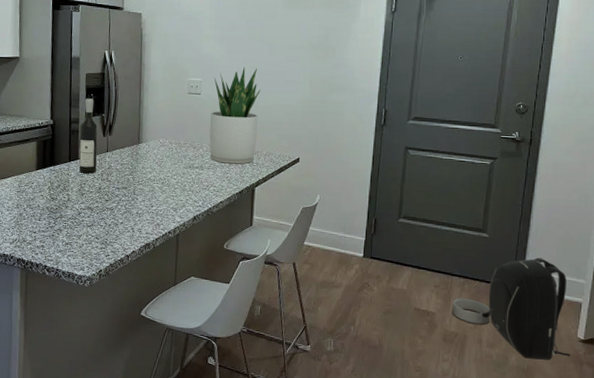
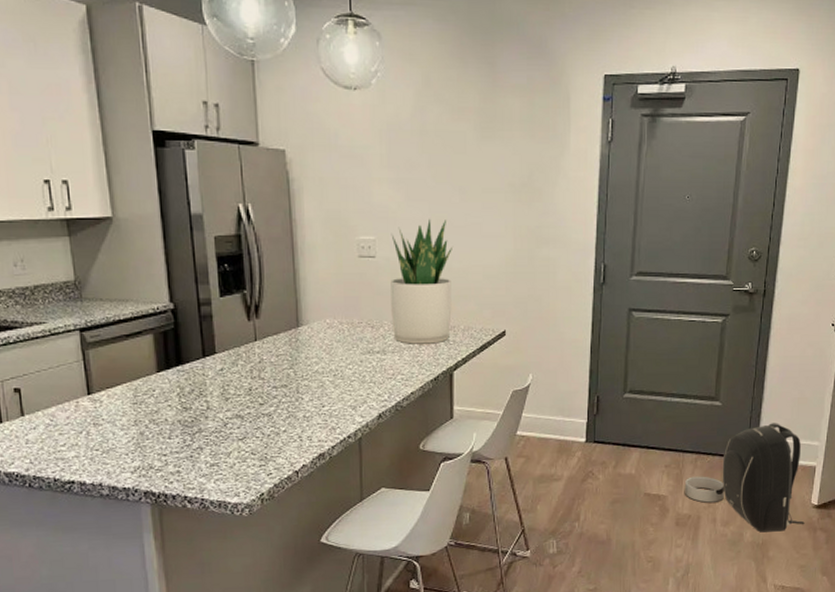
bottle: present [79,98,98,174] -> none [213,270,243,371]

